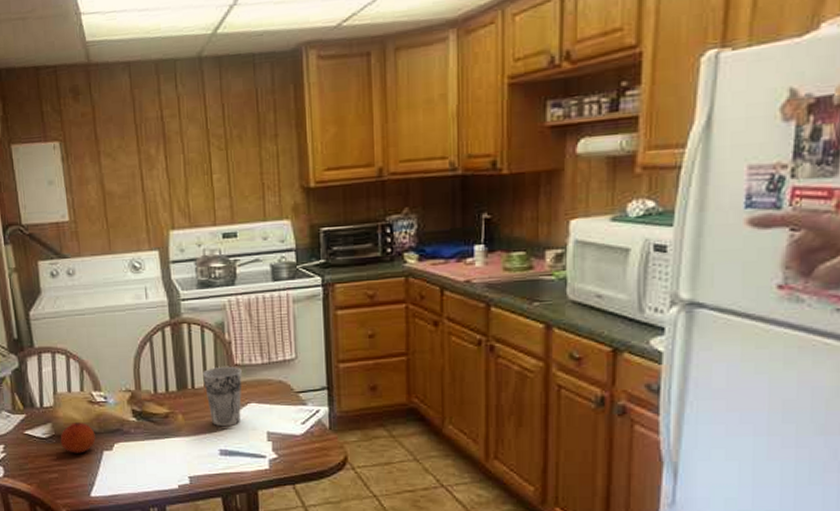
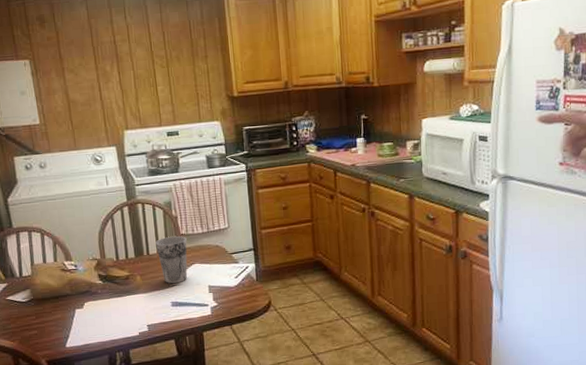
fruit: present [60,422,96,453] -> none [38,287,69,313]

